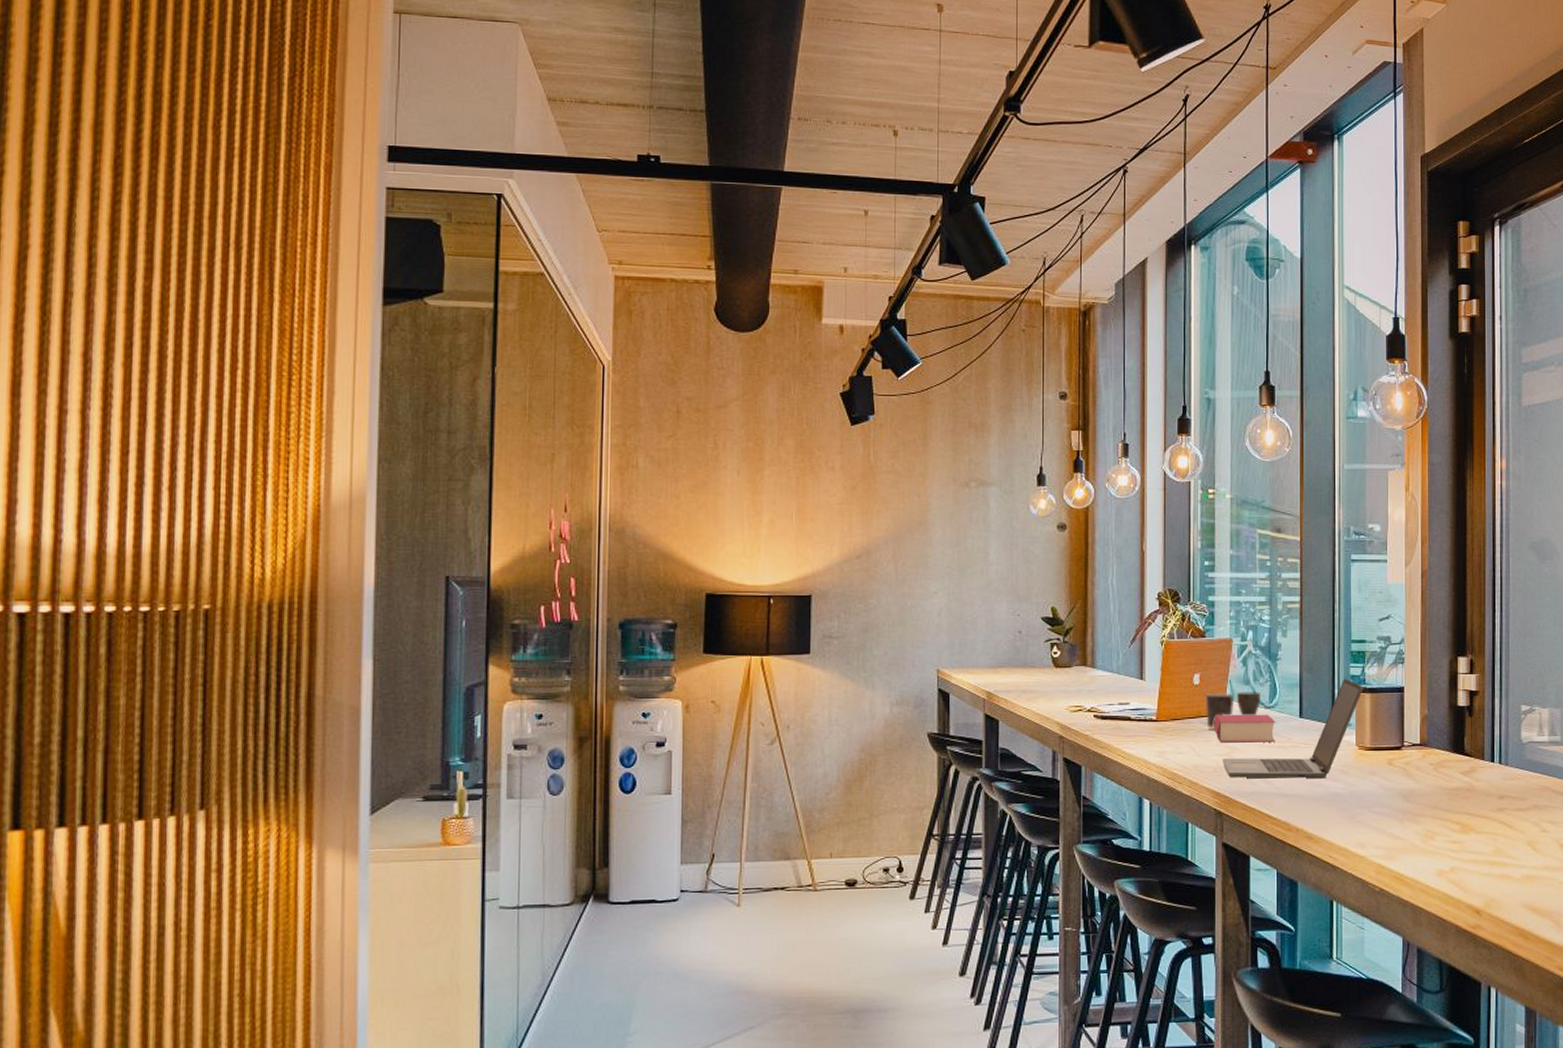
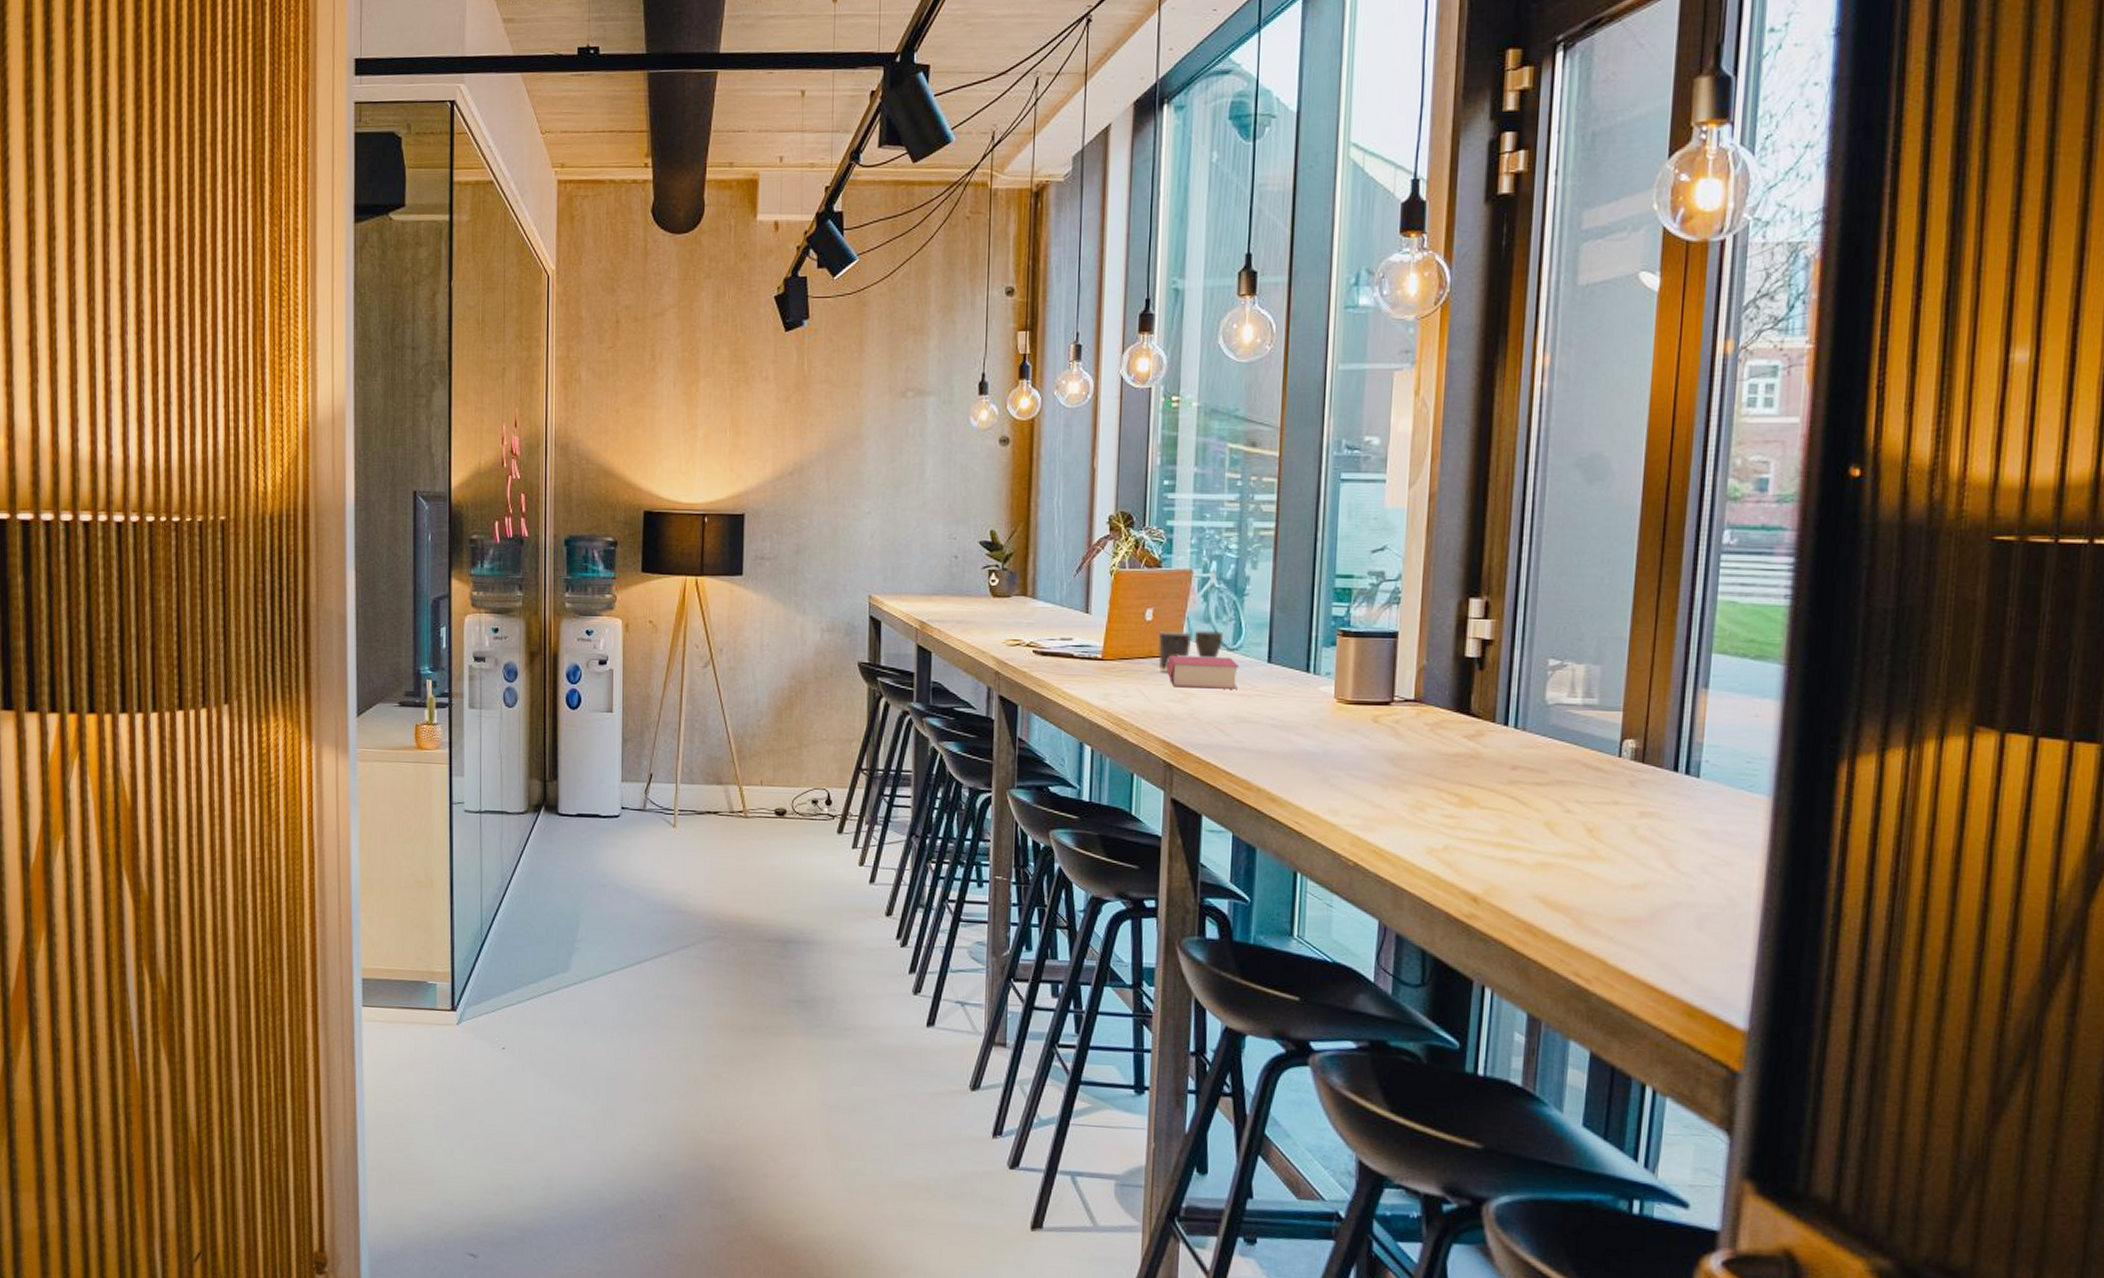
laptop: present [1222,678,1364,778] -> none [1174,619,1348,733]

